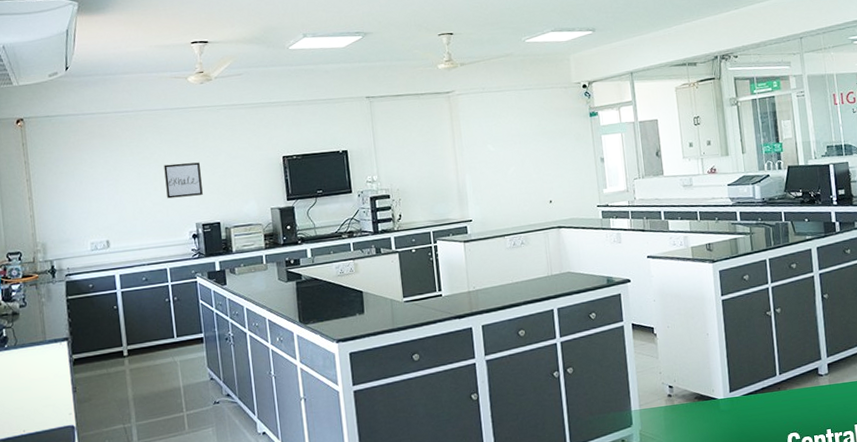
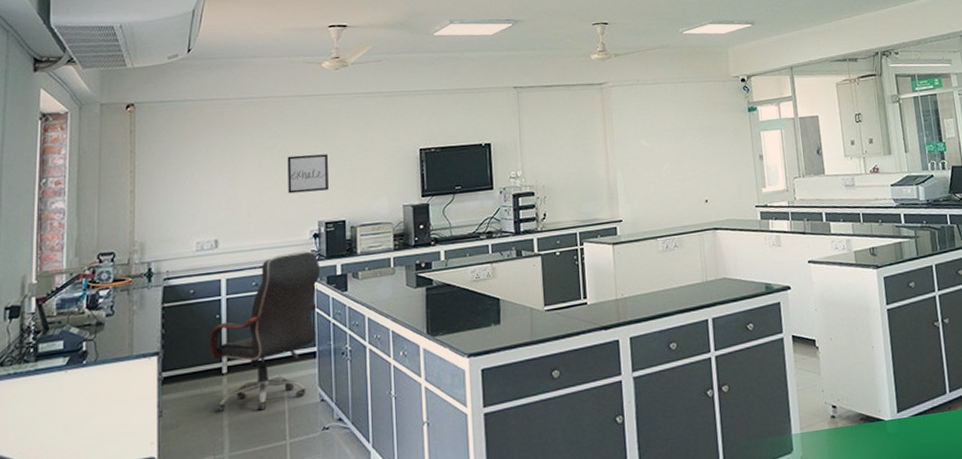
office chair: none [110,249,202,390] -> present [209,250,321,414]

